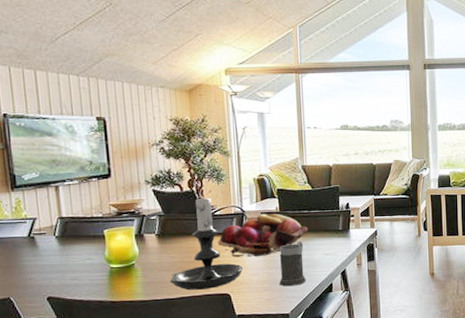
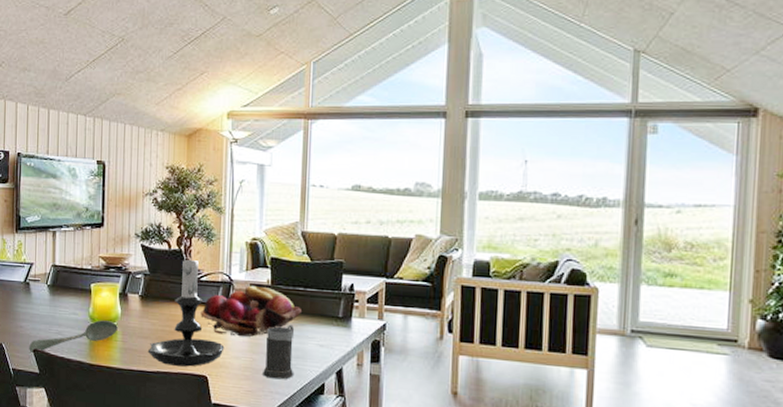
spoon: none [42,260,137,302] -> present [29,320,118,354]

